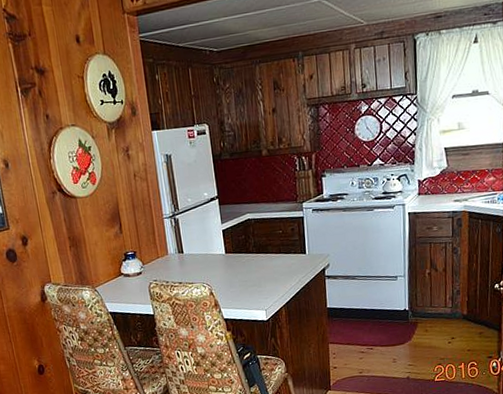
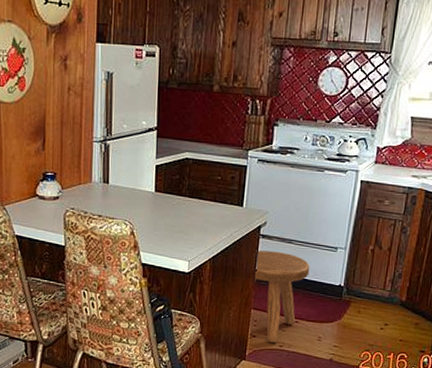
stool: none [324,288,376,371] -> present [255,250,310,343]

